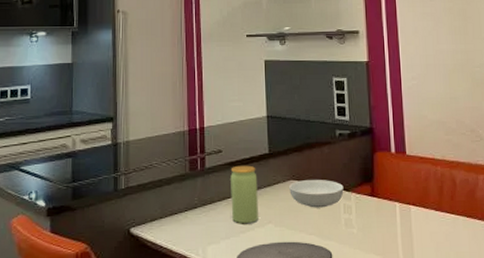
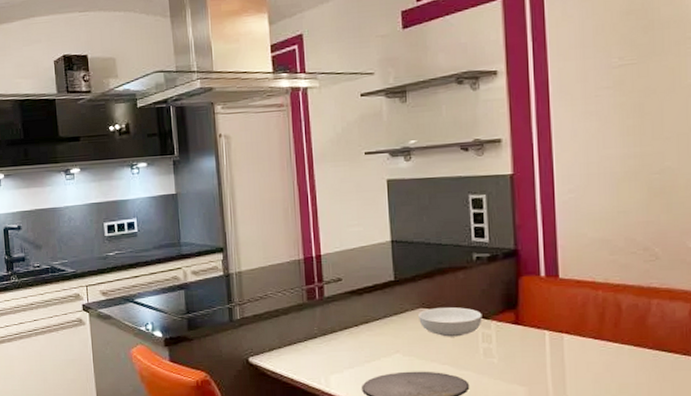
jar: present [230,165,258,223] -> none [352,293,384,353]

